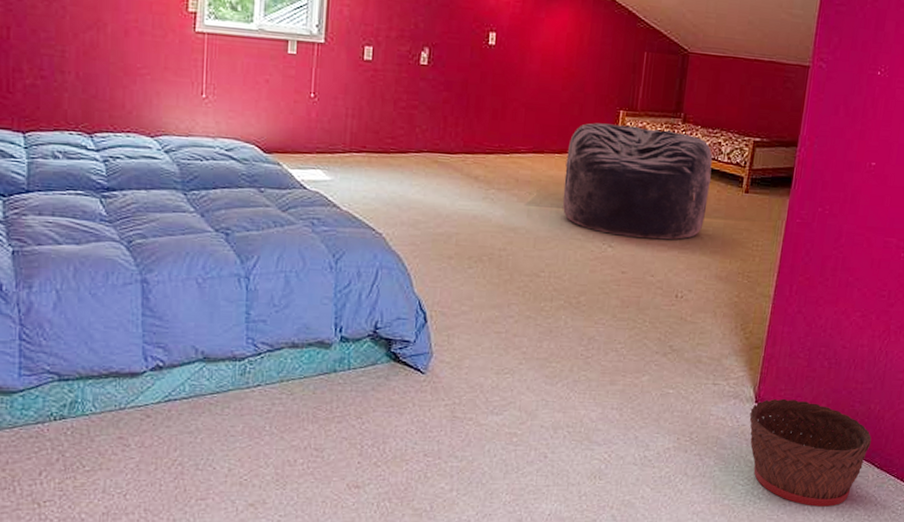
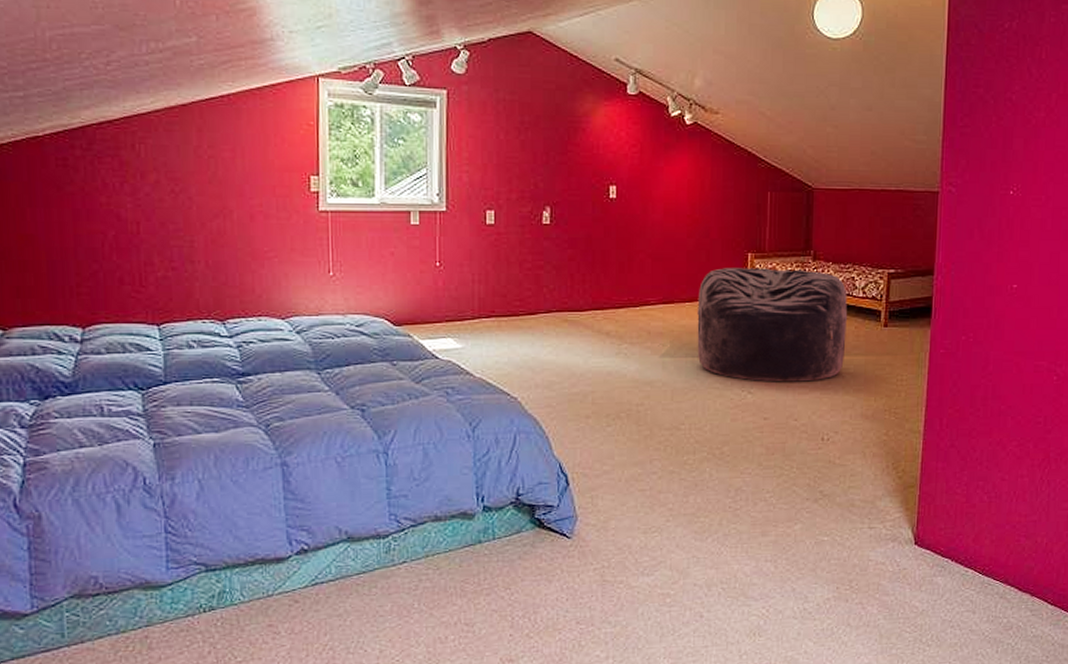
basket: present [749,398,872,507] -> none [910,538,1042,651]

